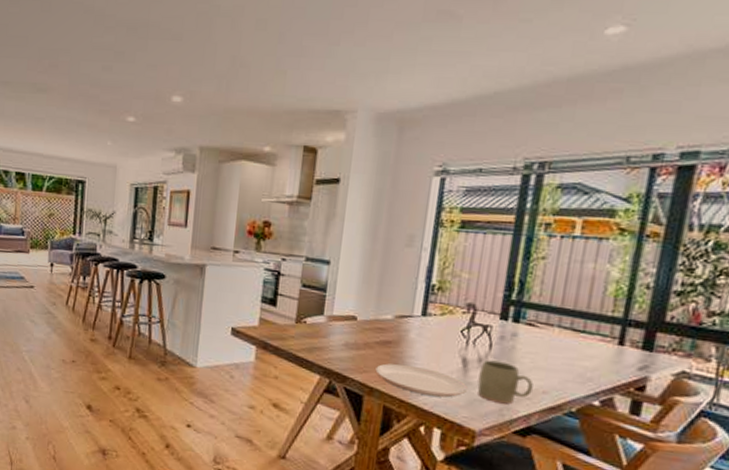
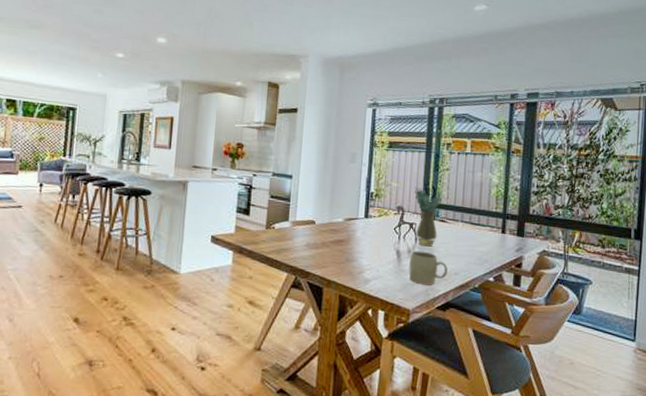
plate: present [375,363,469,398] -> none [331,258,403,284]
vase: none [491,279,531,356] -> present [415,186,441,247]

